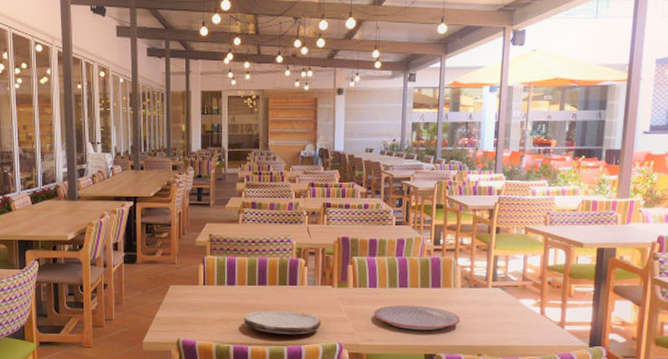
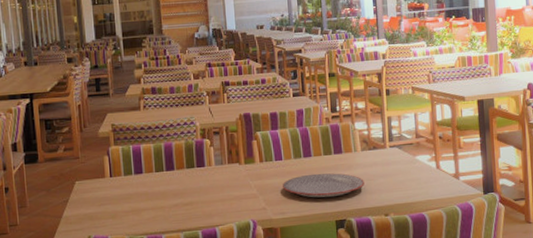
plate: present [244,310,321,335] -> none [155,193,233,219]

